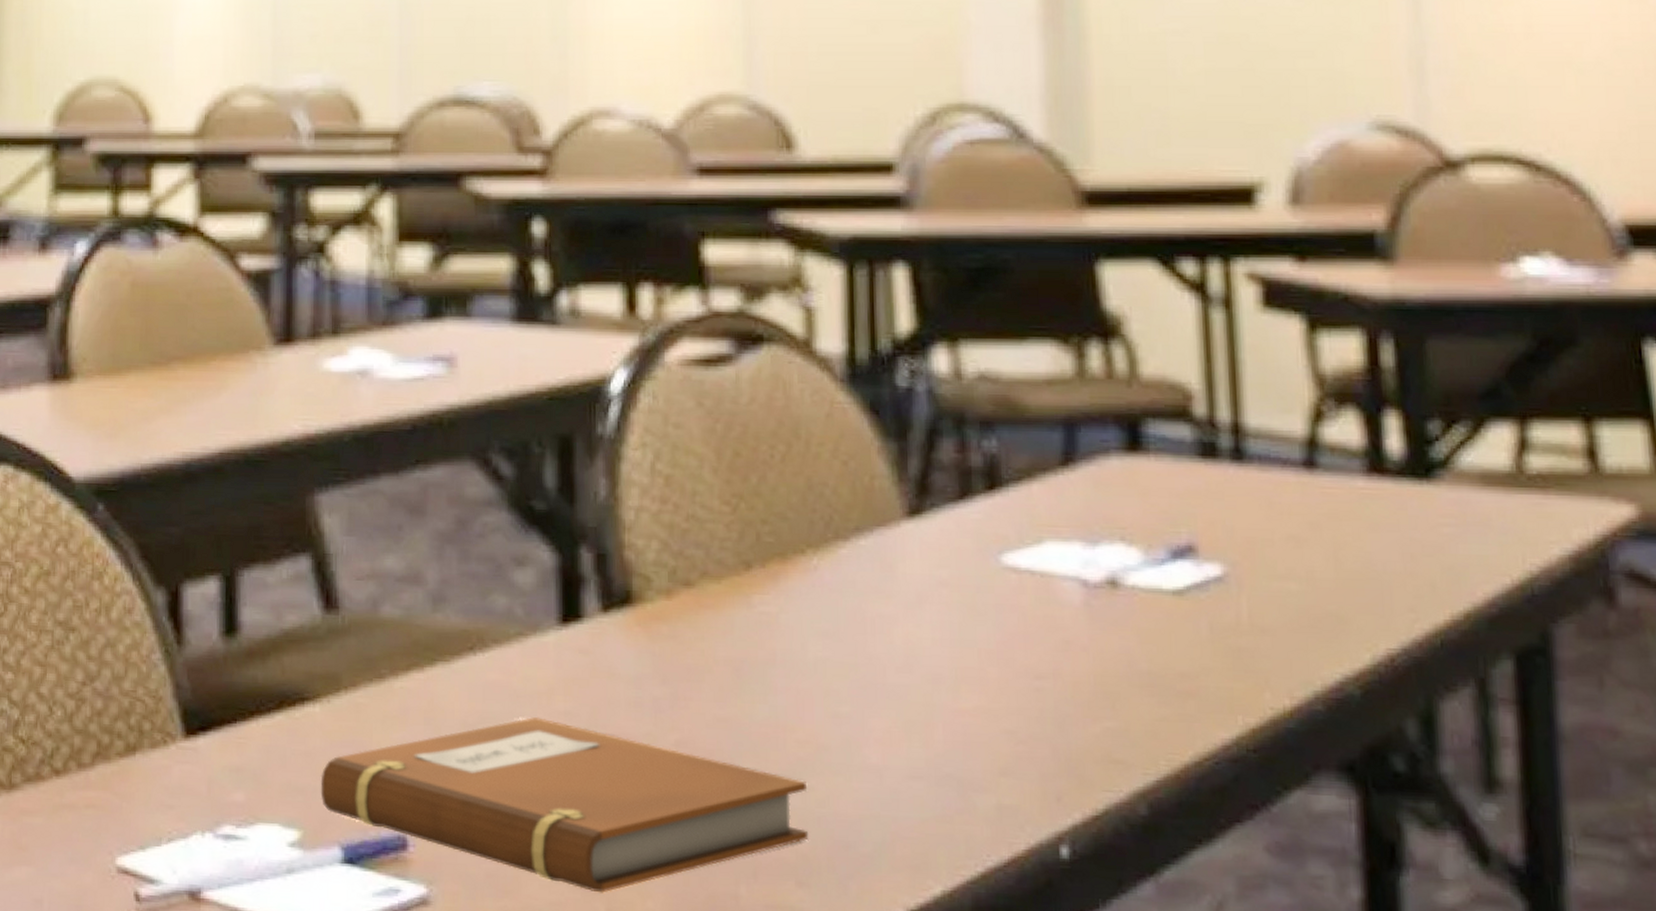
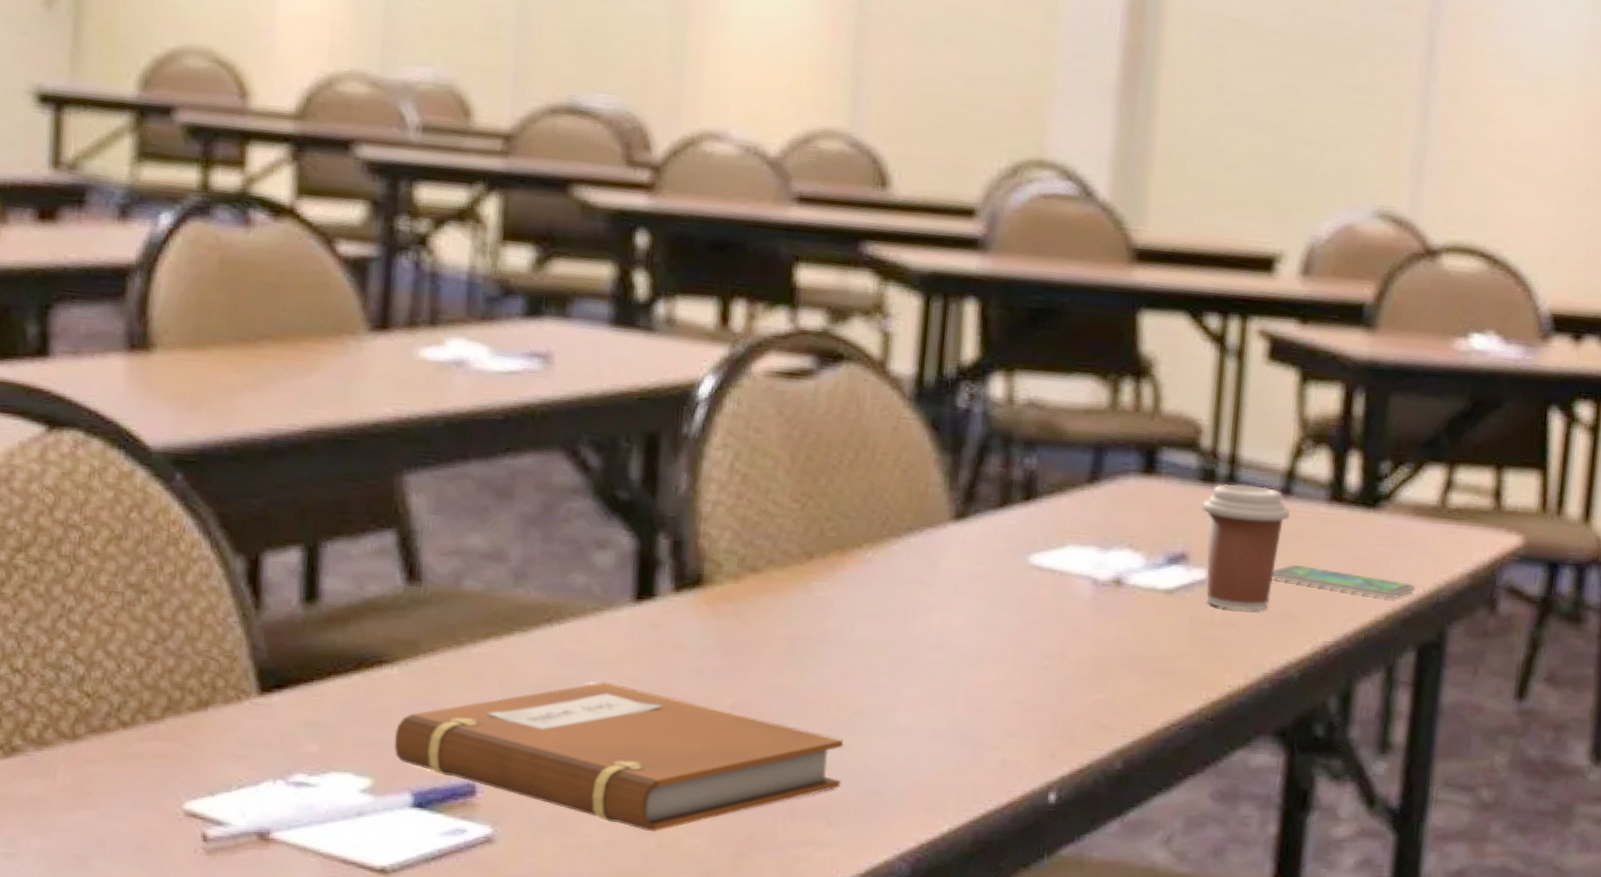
coffee cup: none [1205,458,1319,613] -> present [1202,484,1291,611]
smartphone: none [1307,553,1501,592] -> present [1272,564,1416,599]

